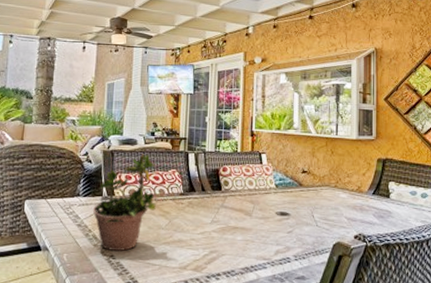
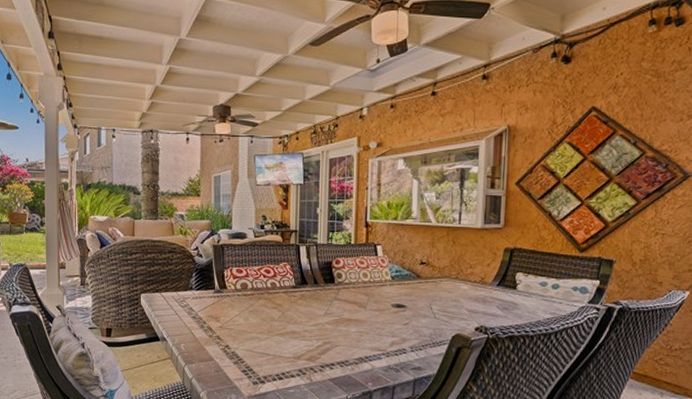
potted plant: present [92,152,157,251] -> none [206,247,268,341]

